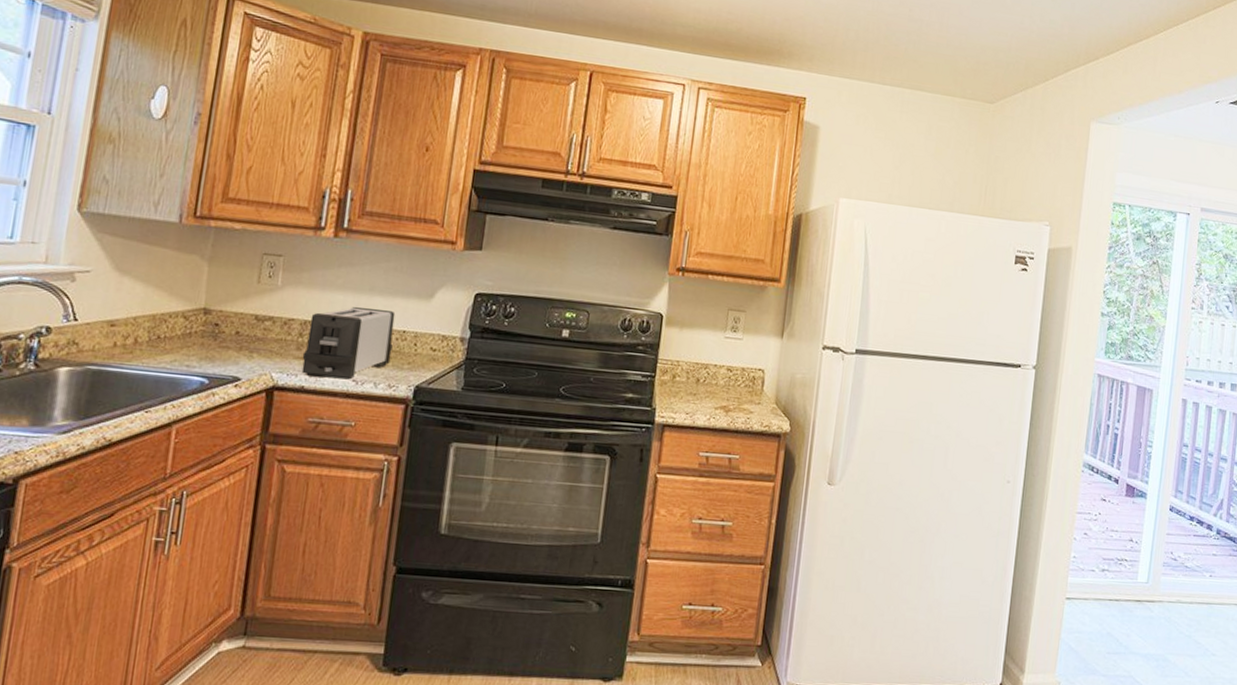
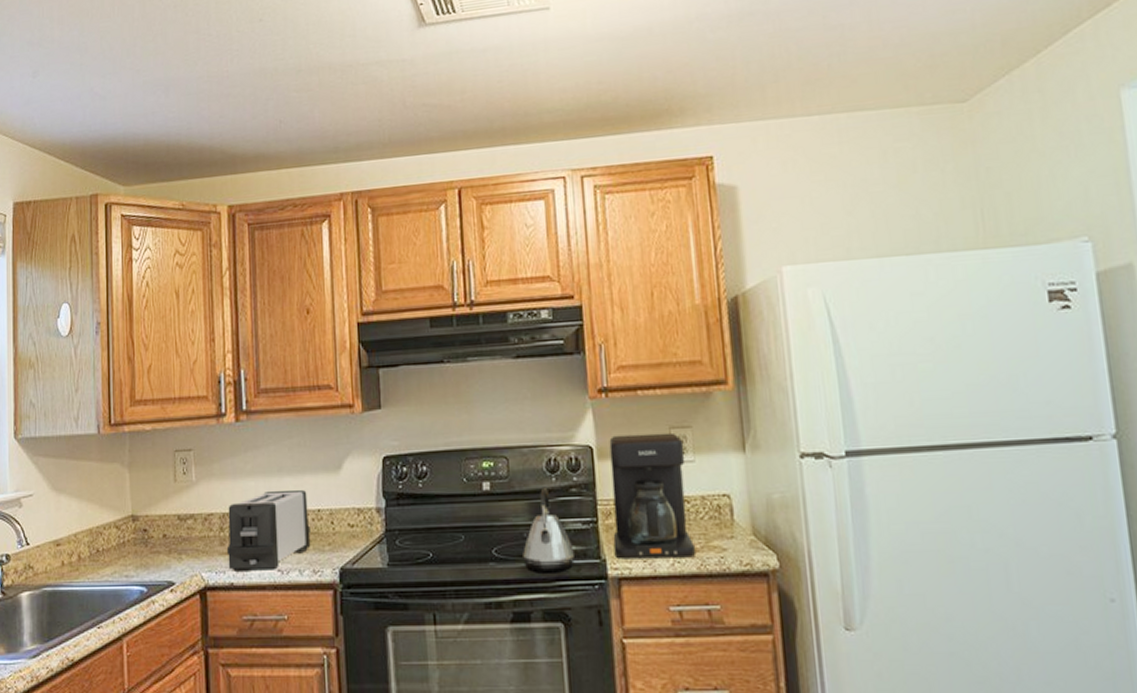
kettle: none [585,341,632,416] -> present [521,487,576,575]
coffee maker: none [663,308,737,415] -> present [609,432,697,560]

